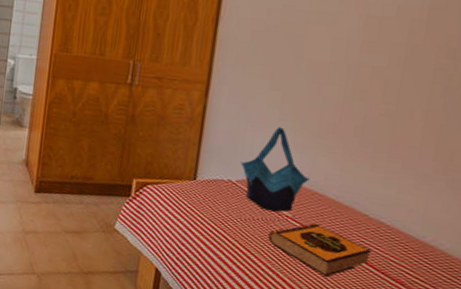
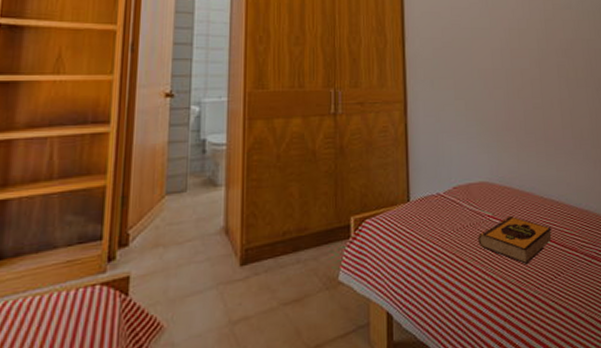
tote bag: present [240,127,310,213] -> none [444,133,499,215]

